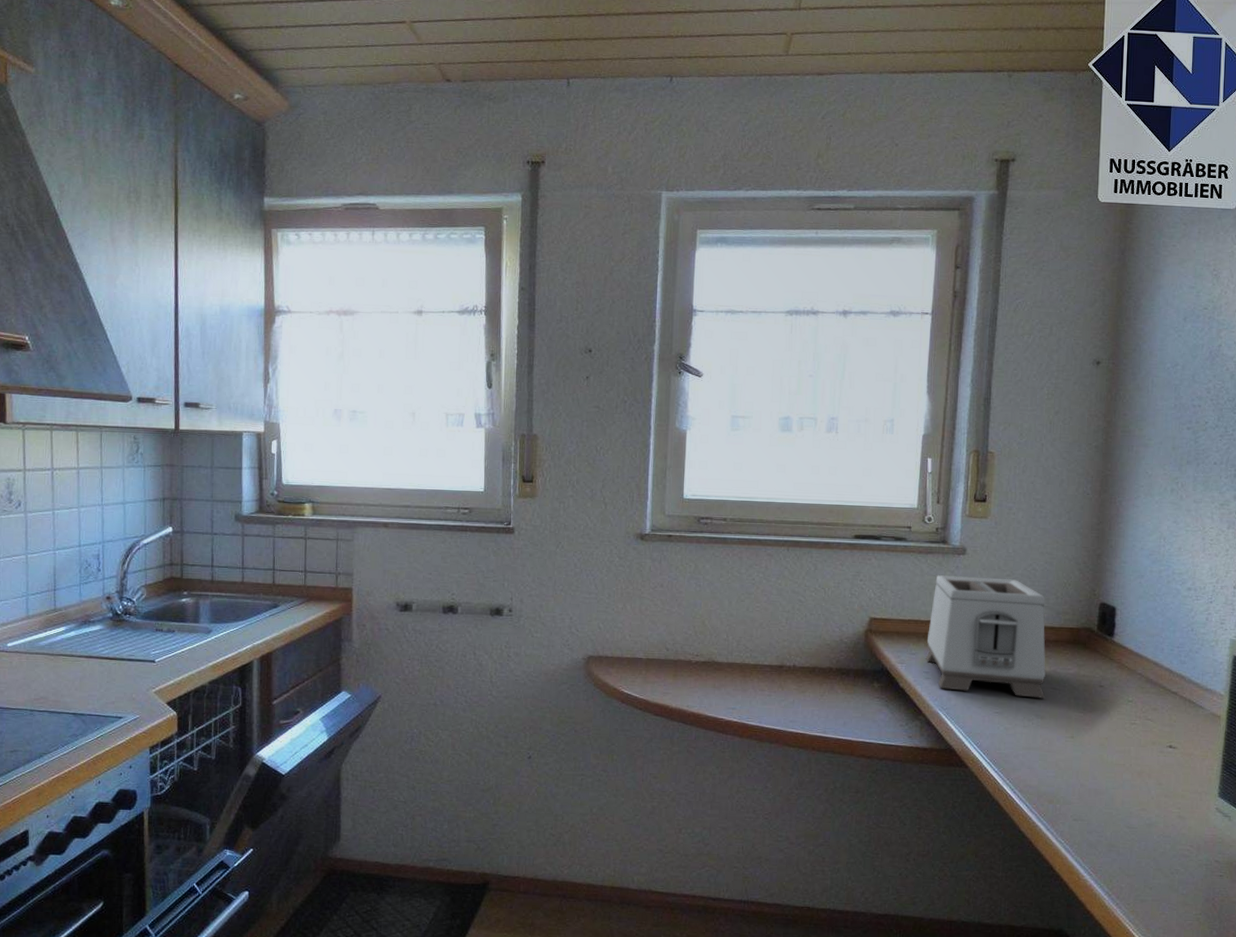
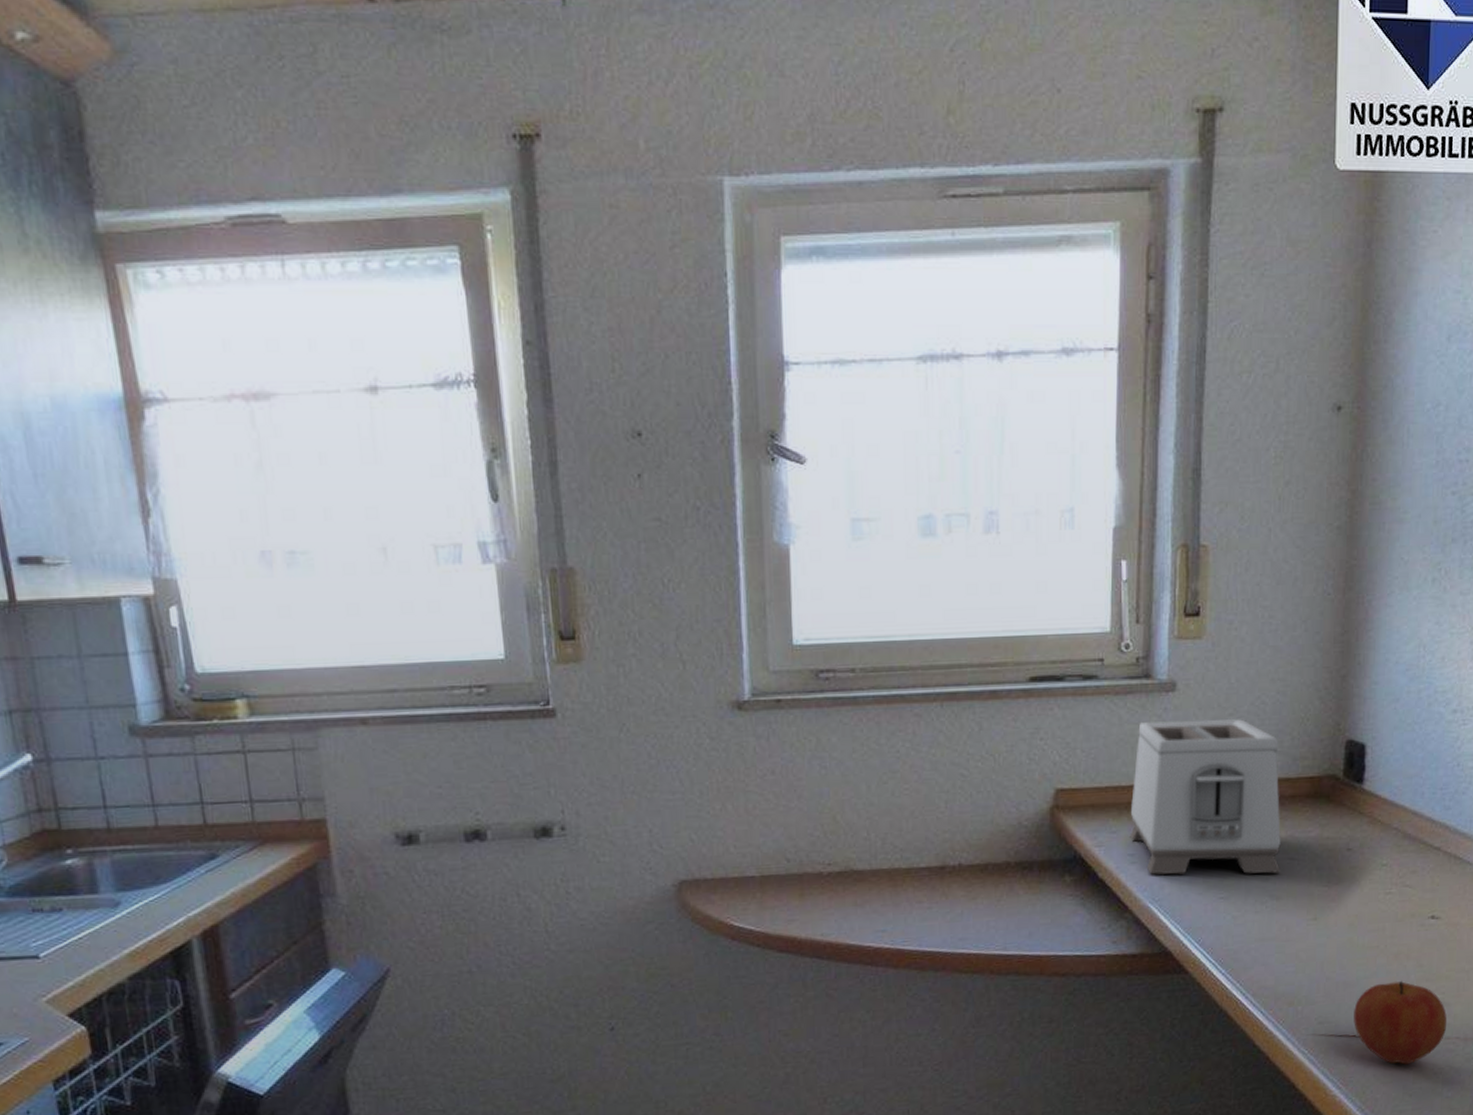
apple: none [1103,794,1183,863] -> present [1354,980,1447,1065]

